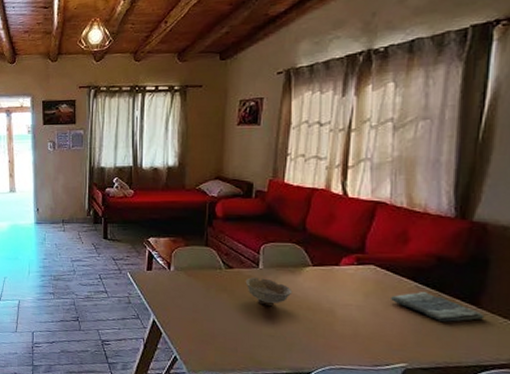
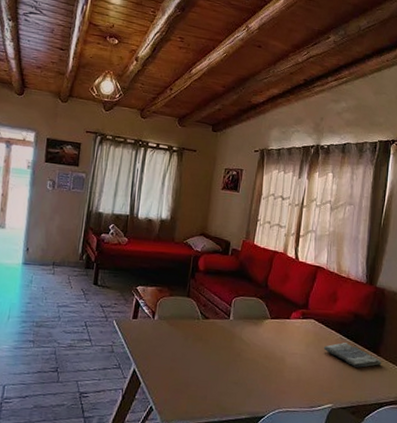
bowl: present [245,277,293,307] -> none [218,328,255,356]

